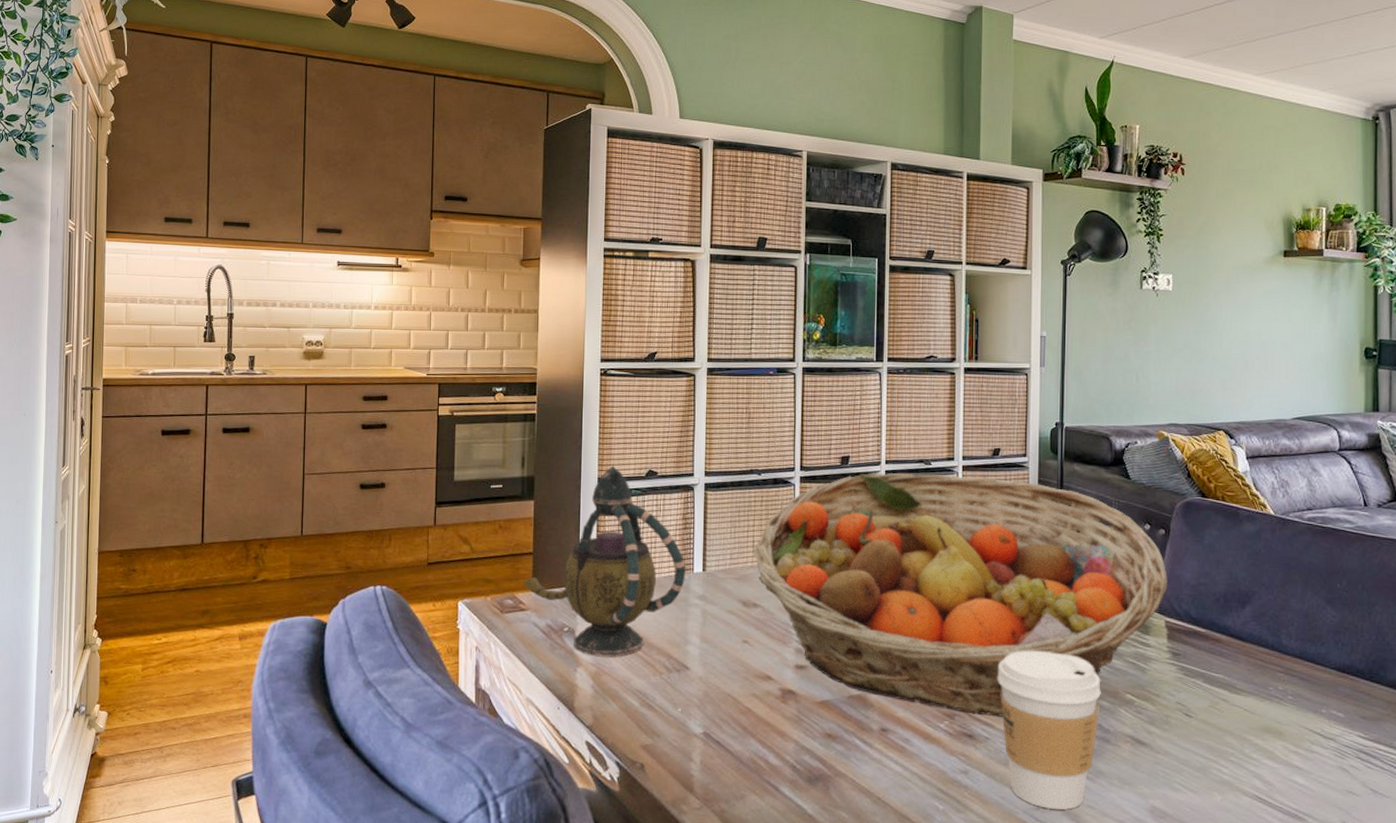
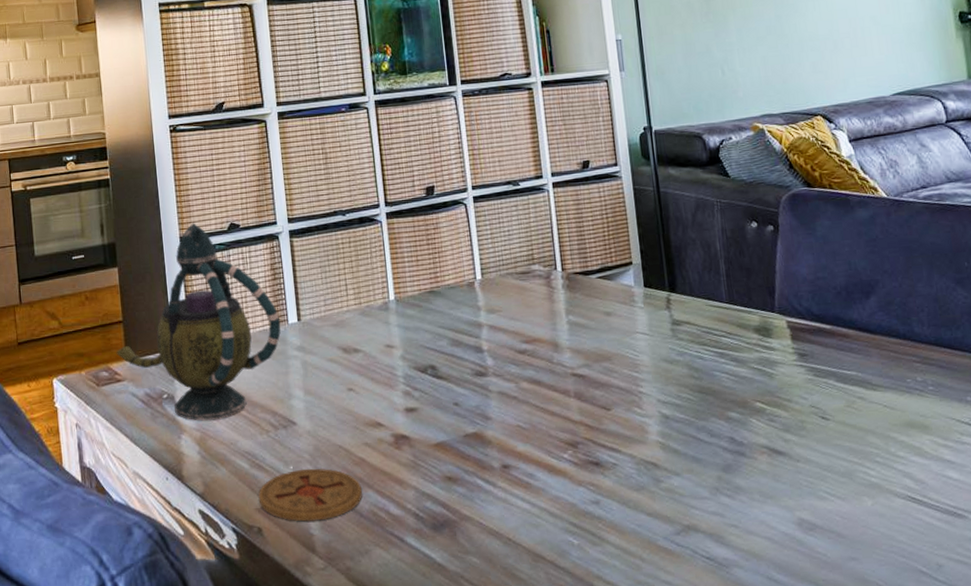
coaster: none [644,712,744,763] -> present [258,468,362,522]
fruit basket: present [753,472,1167,717] -> none [347,192,784,441]
coffee cup: present [997,650,1101,810] -> none [617,366,730,532]

